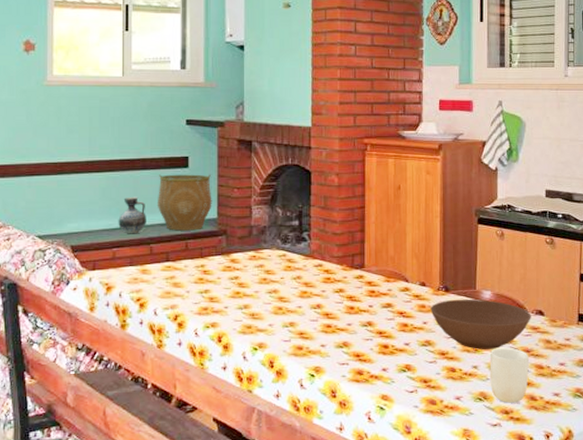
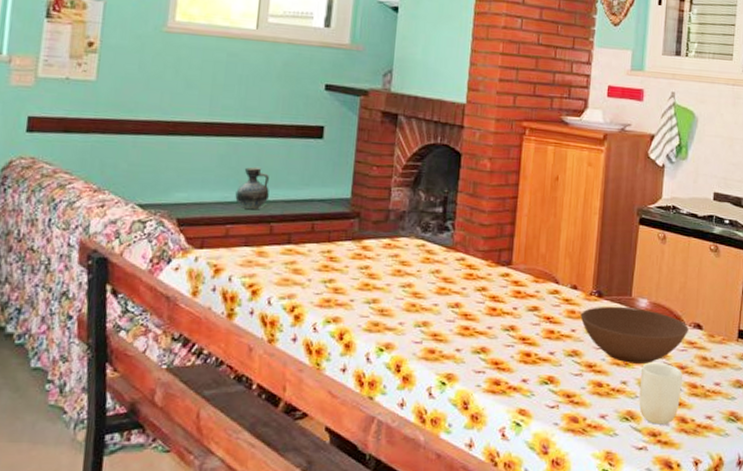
basket: present [157,174,212,231] -> none [282,144,348,211]

